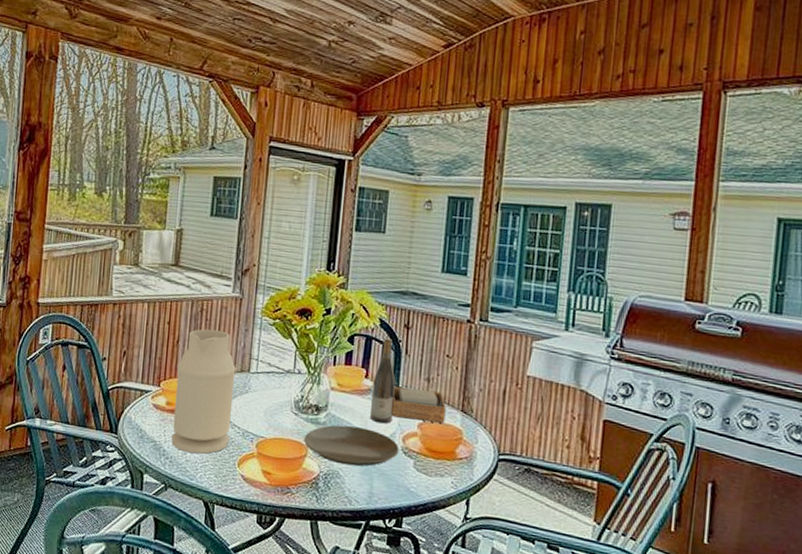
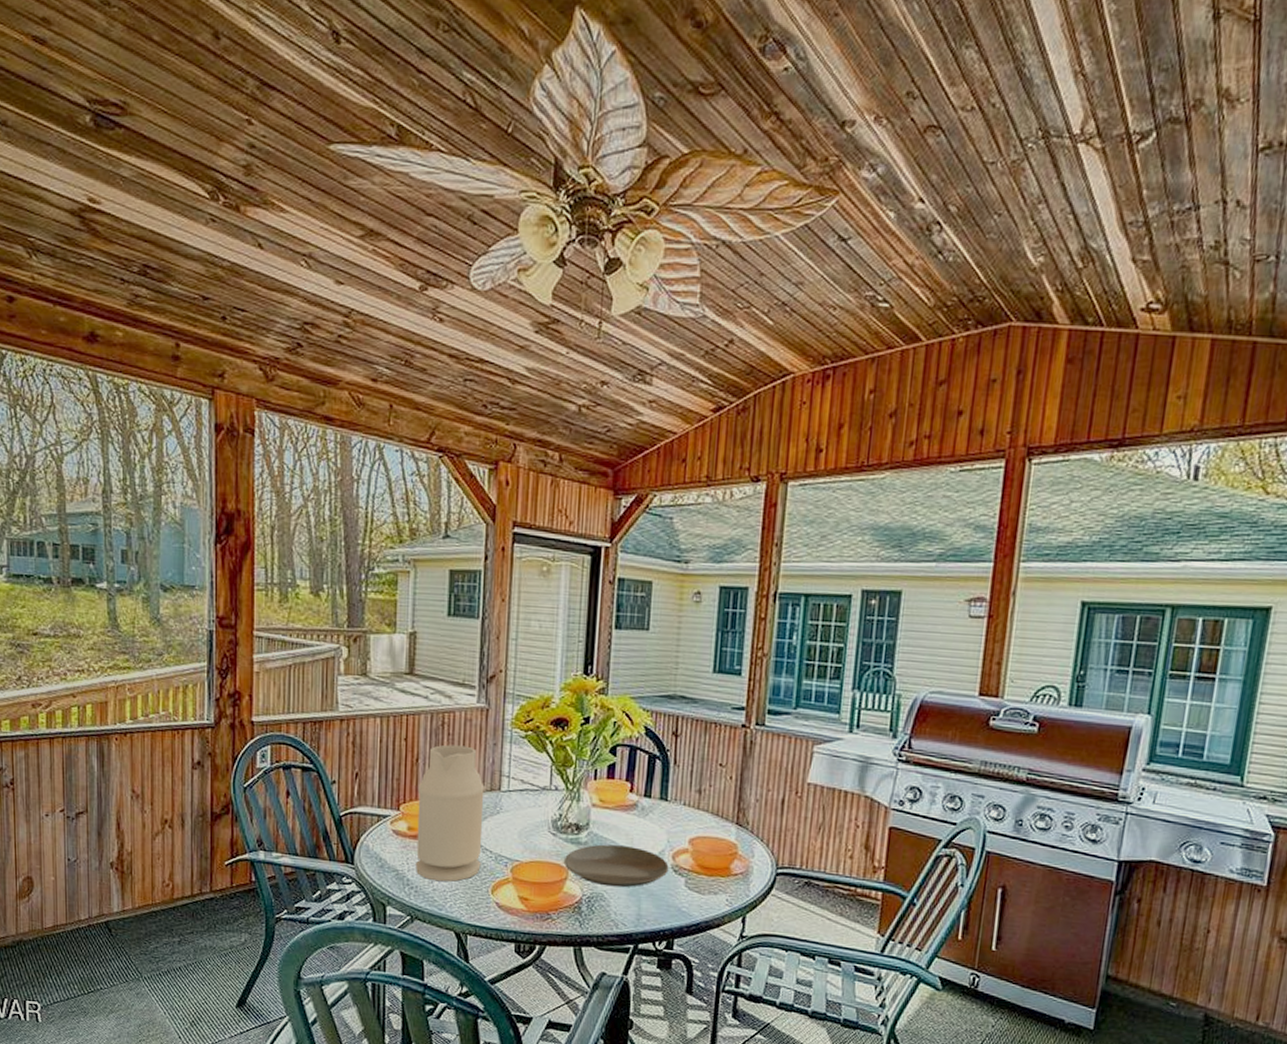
wine bottle: present [370,338,396,424] -> none [636,748,664,841]
napkin holder: present [391,386,446,423] -> none [659,799,720,838]

